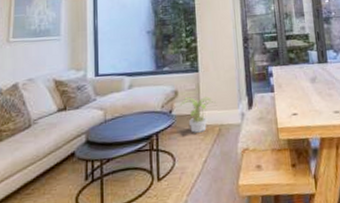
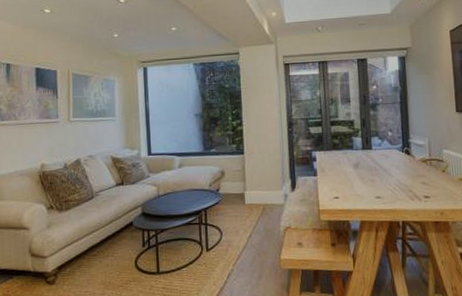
potted plant: present [179,96,216,133] -> none [226,177,260,211]

